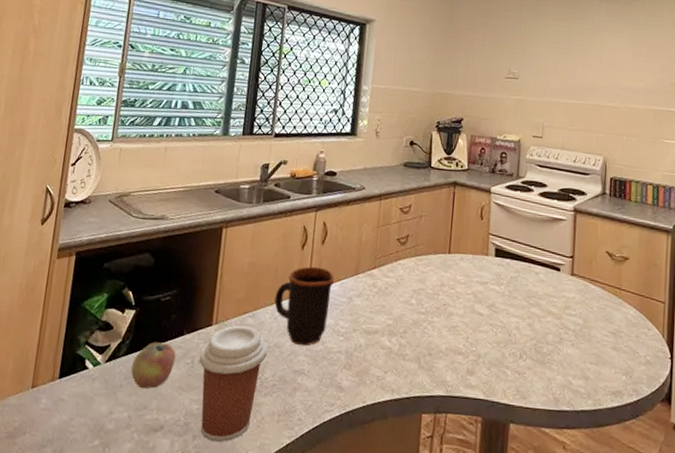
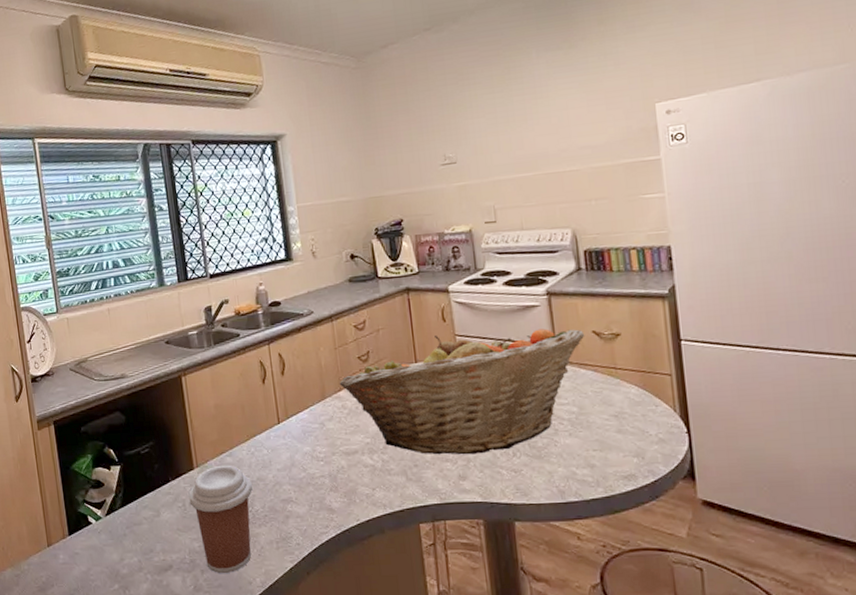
apple: present [131,342,176,389] -> none [129,491,168,535]
mug: present [274,266,334,346] -> none [247,398,305,476]
fruit basket: none [374,230,600,352] -> present [339,328,585,455]

